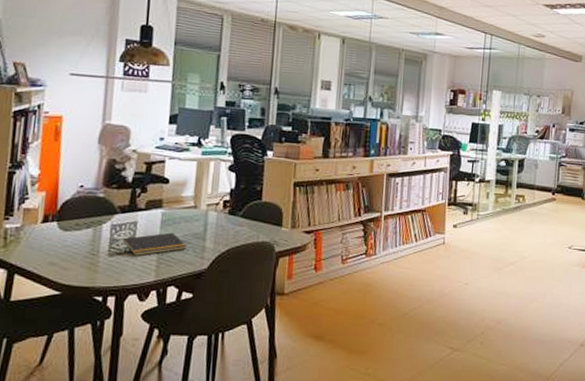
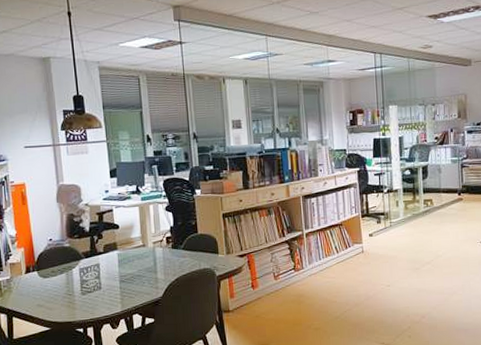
notepad: present [122,232,186,256] -> none [91,269,142,292]

